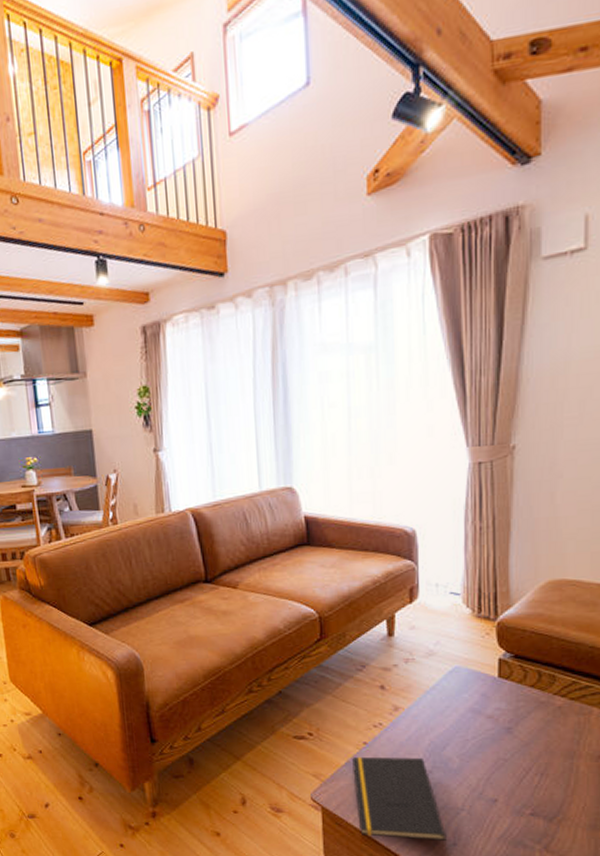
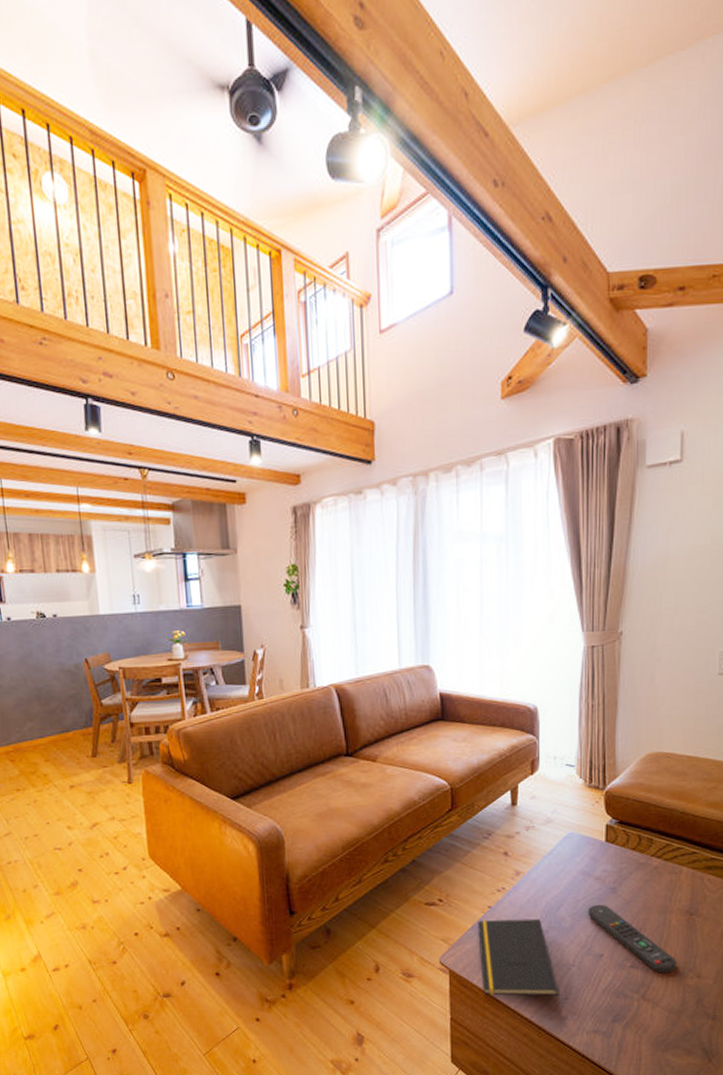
remote control: none [478,745,586,824] -> present [588,904,676,974]

